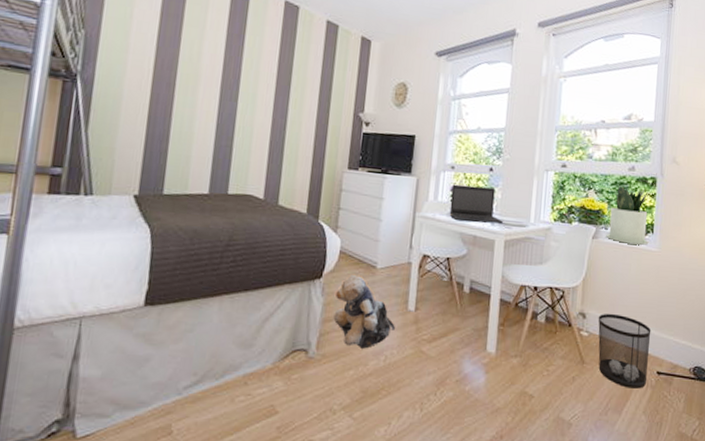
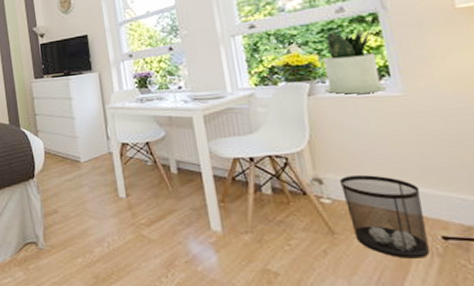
teddy bear: present [333,274,395,349] -> none [49,170,111,237]
laptop: present [449,184,503,224] -> none [134,66,197,106]

